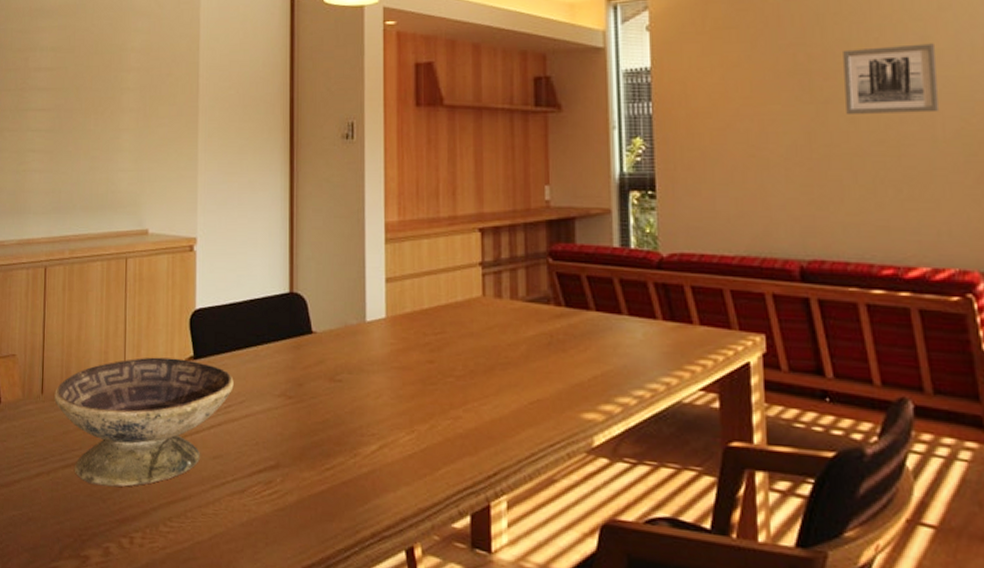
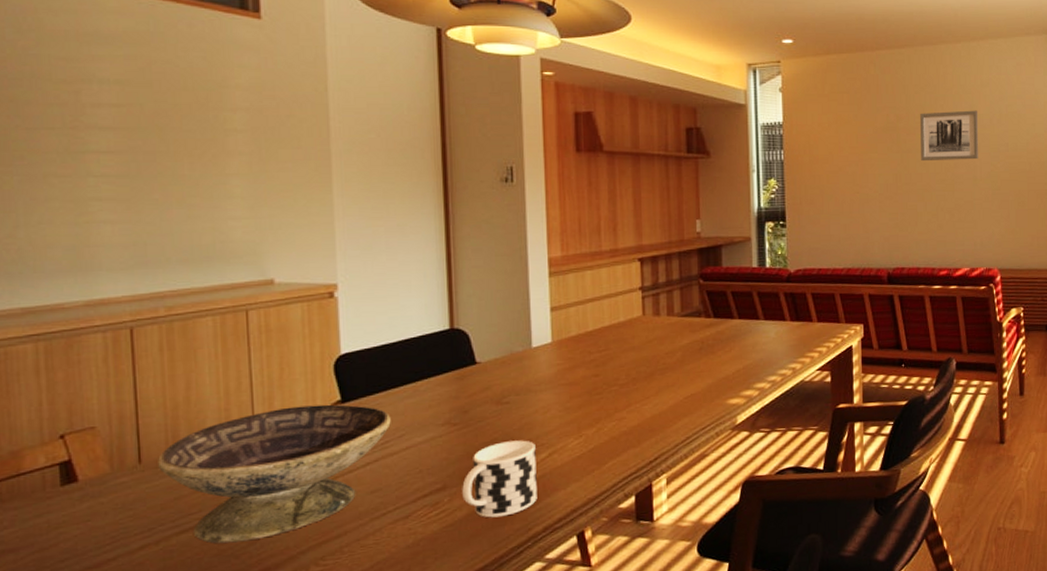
cup: none [294,424,366,511] -> present [462,440,537,518]

